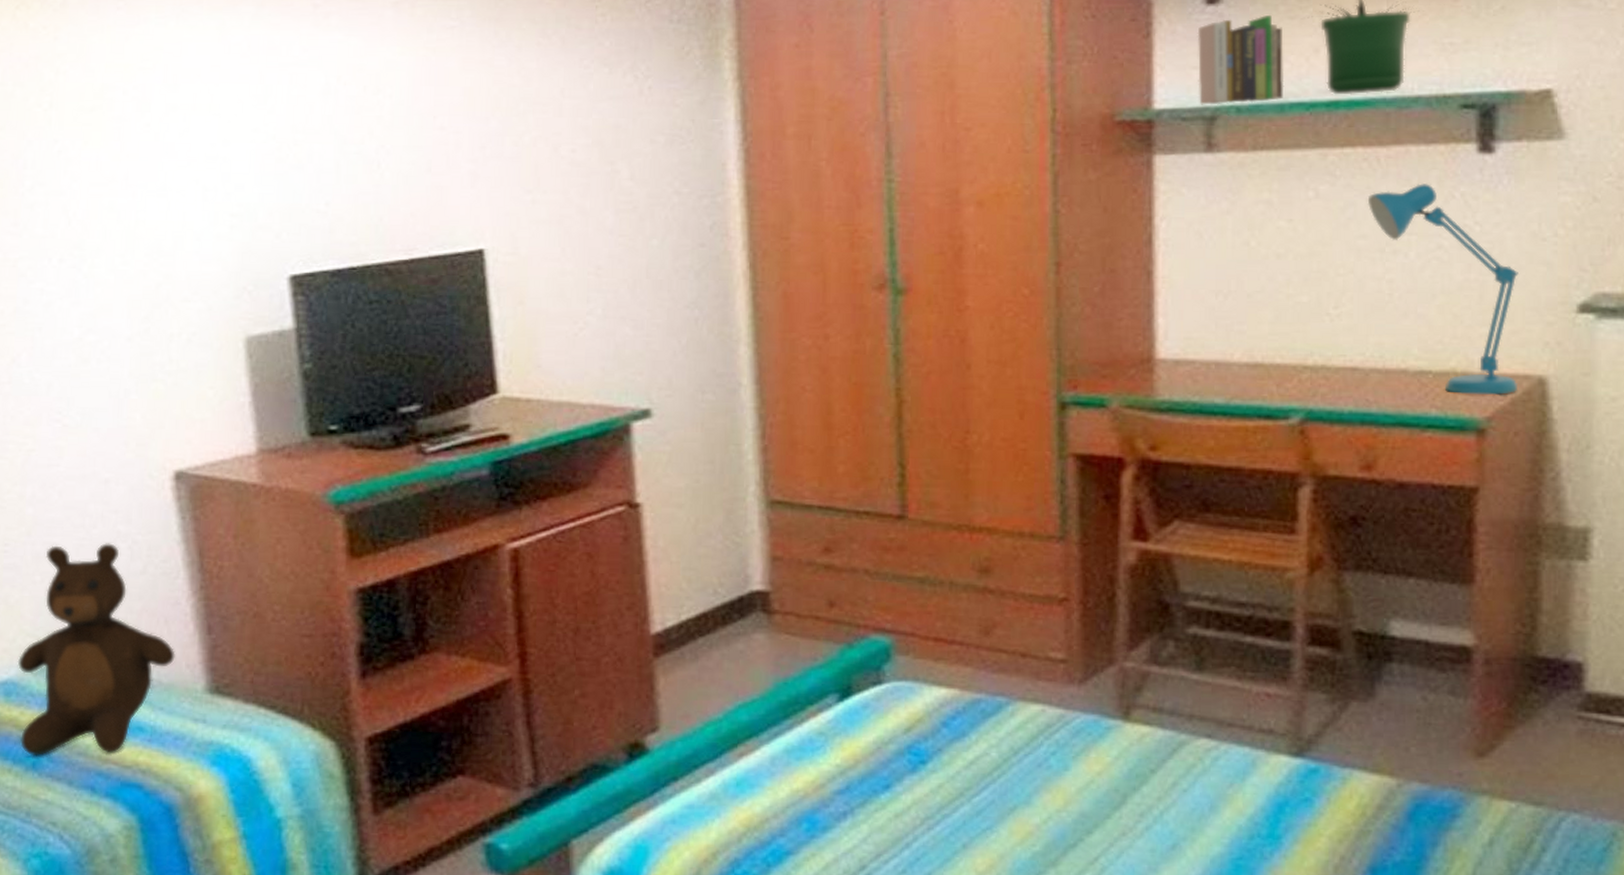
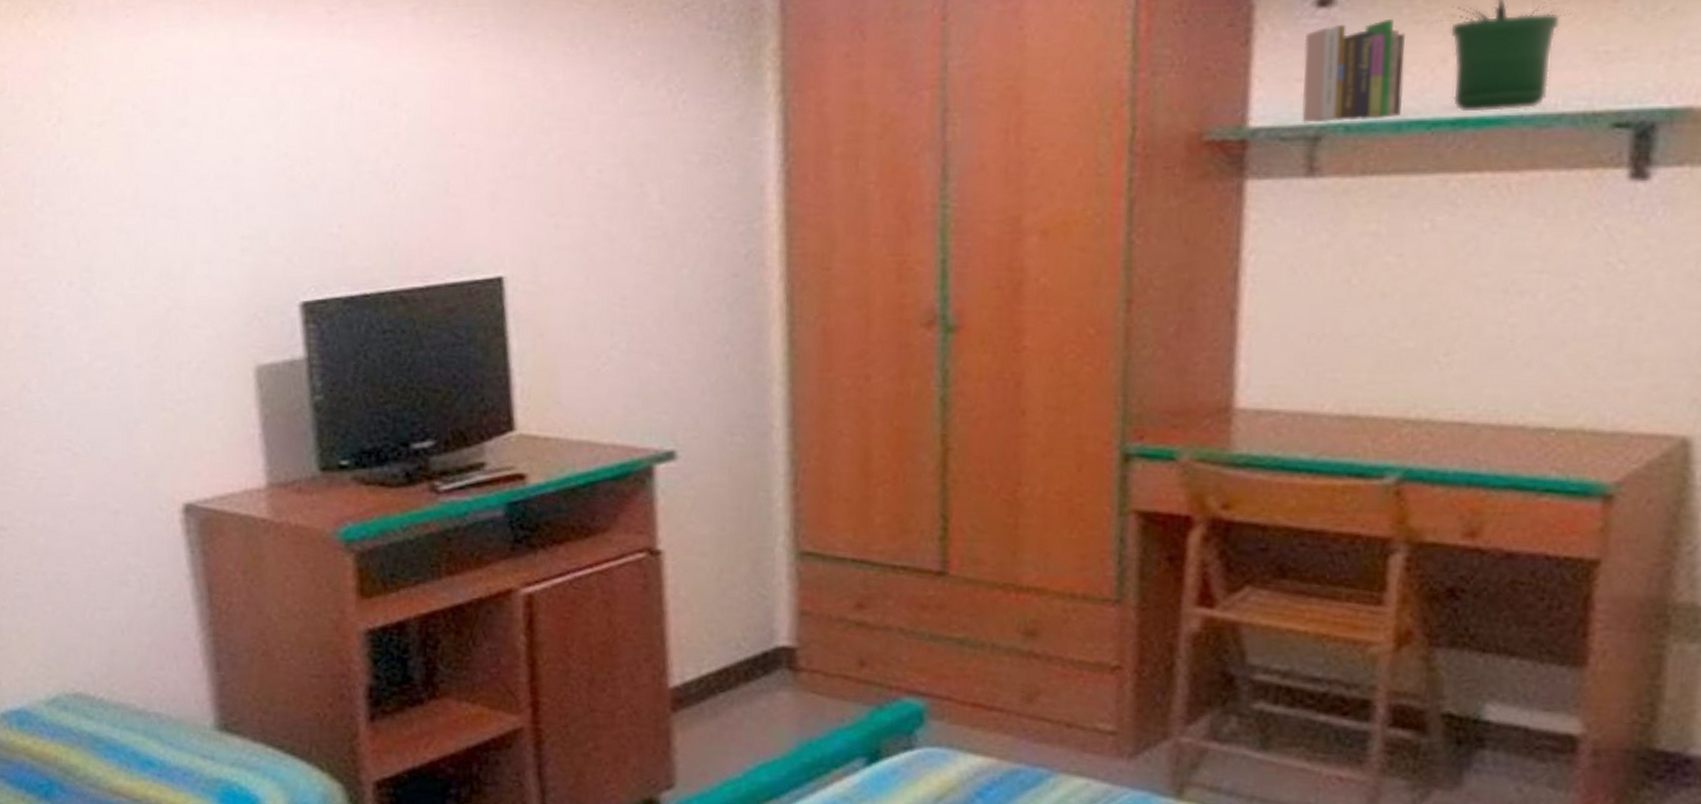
teddy bear: present [17,543,176,757] -> none [29,575,185,786]
desk lamp: present [1367,184,1518,396] -> none [1492,215,1667,458]

